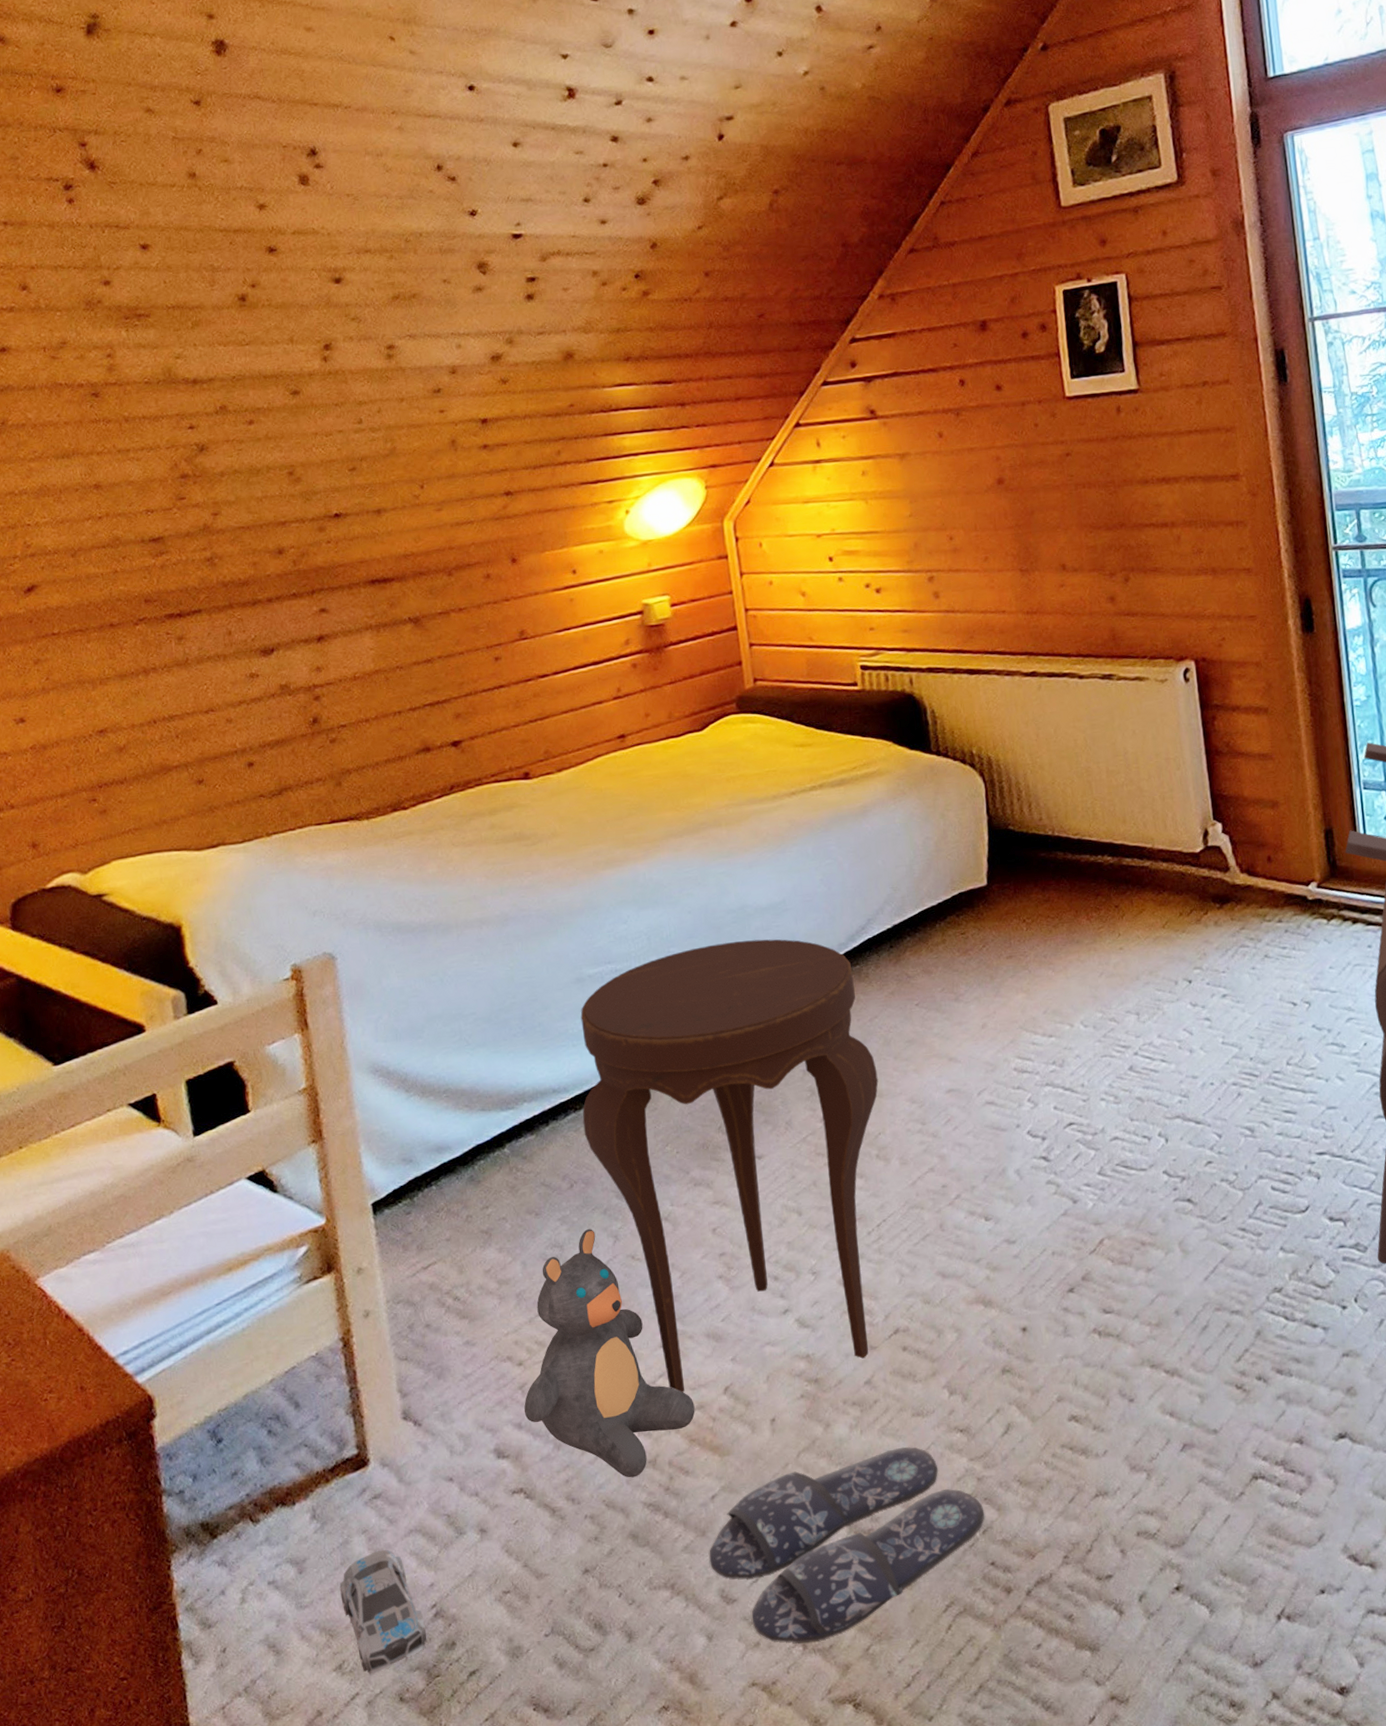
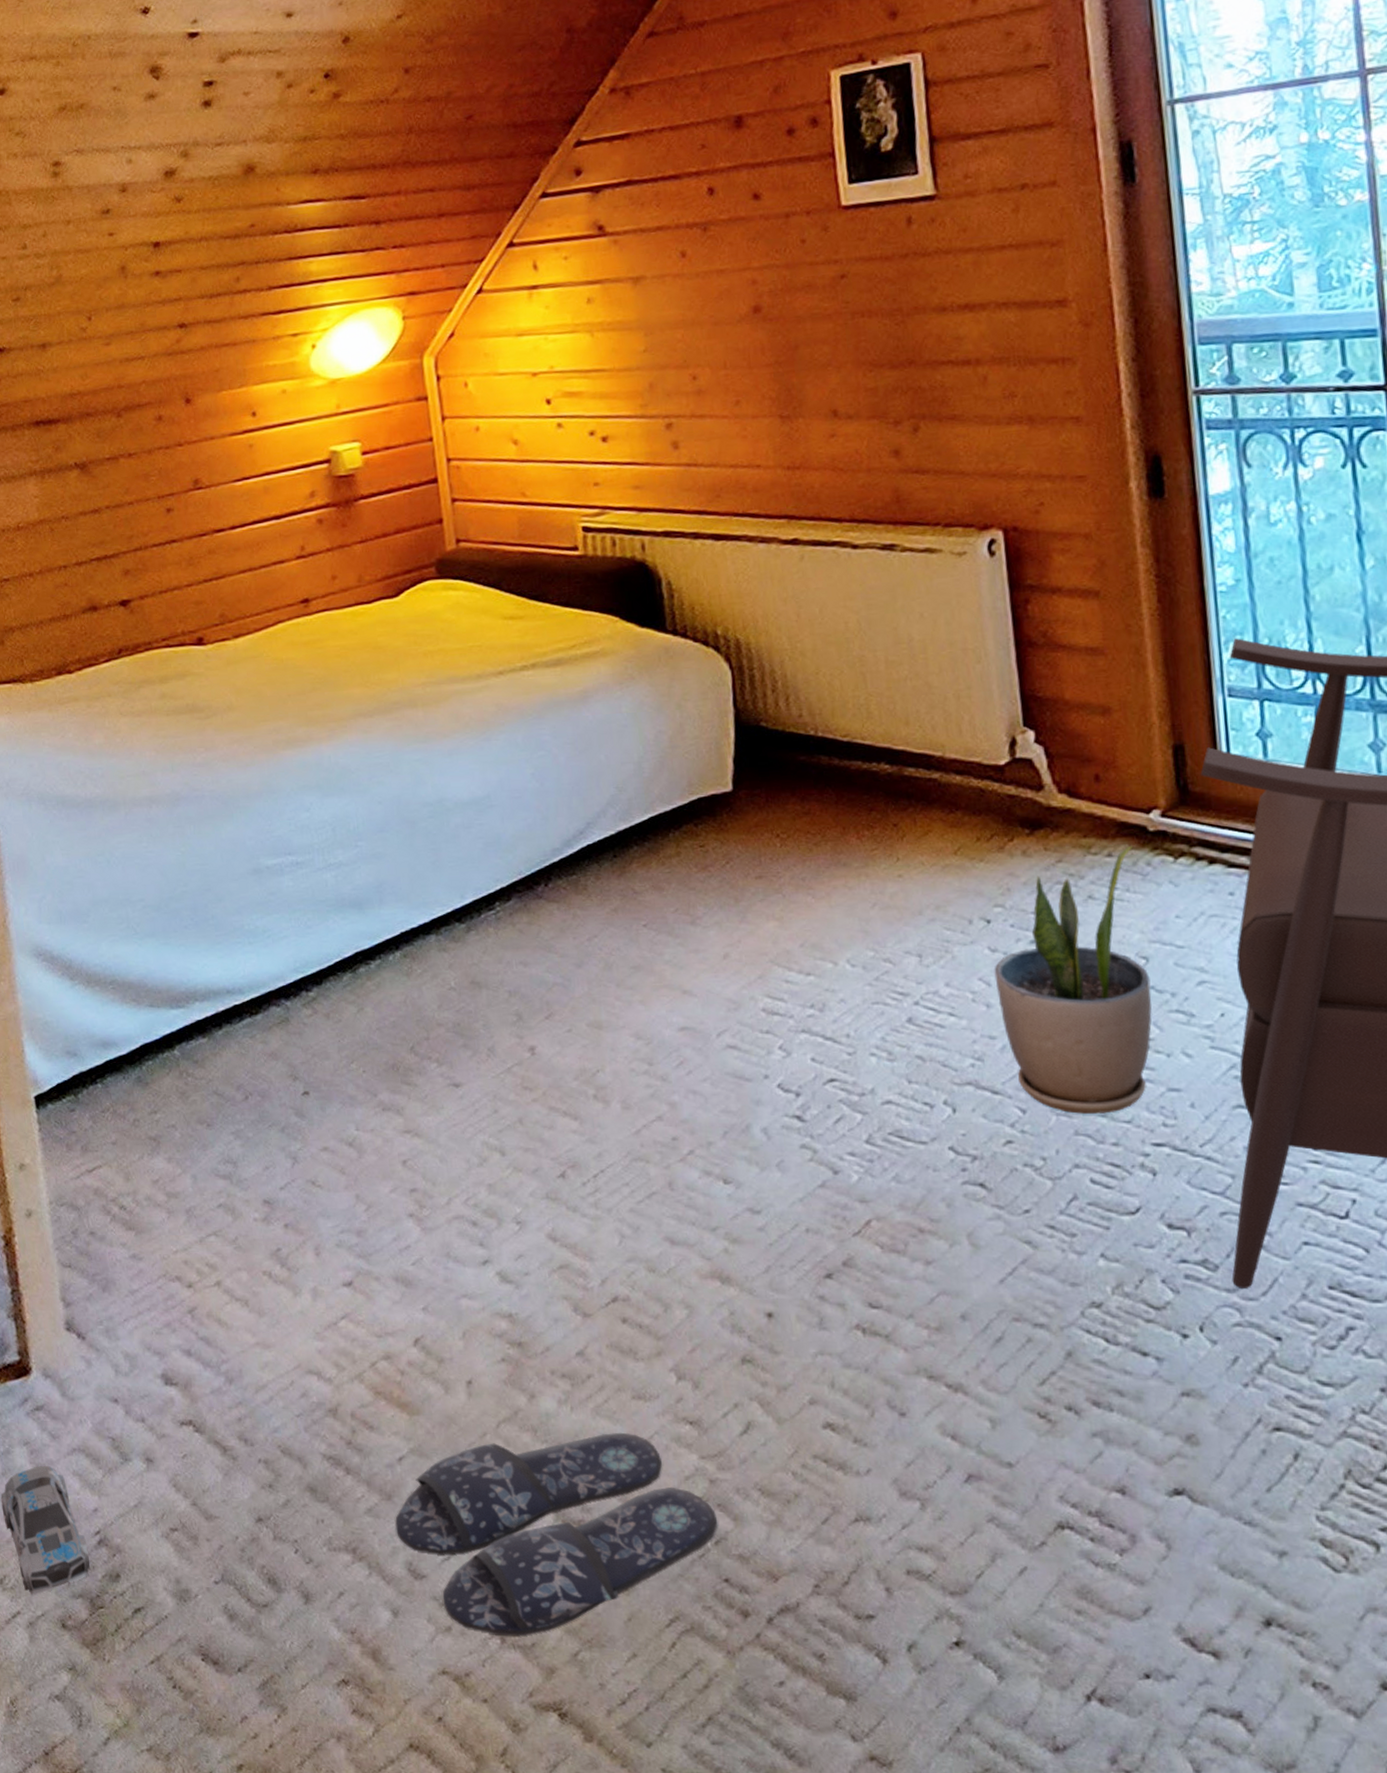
stuffed animal: present [524,1229,695,1478] -> none [194,1147,381,1425]
side table: present [580,939,879,1392] -> none [257,838,597,1338]
potted plant: none [1195,912,1314,1134] -> present [994,845,1152,1114]

